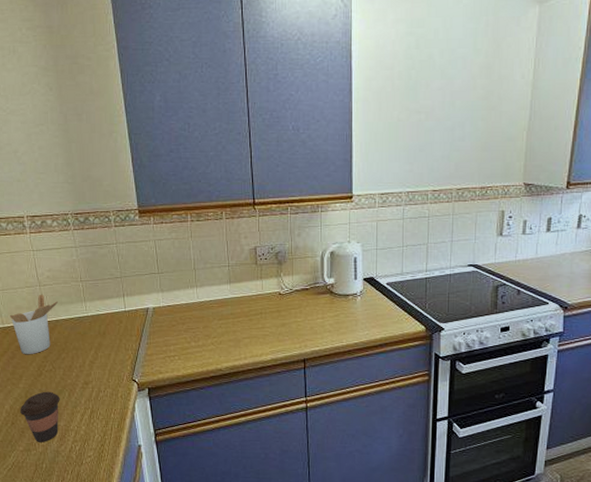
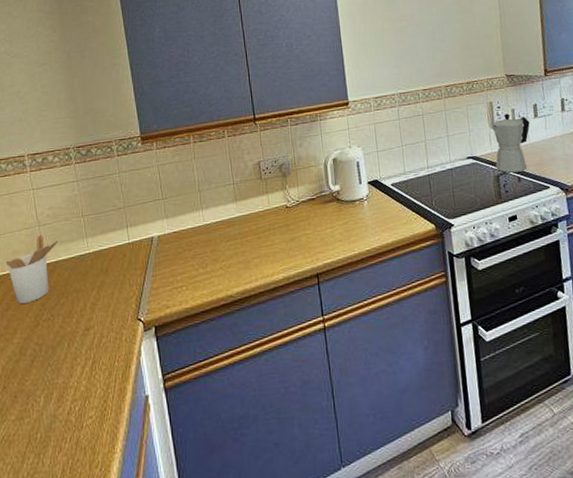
coffee cup: present [20,391,60,442] -> none [13,343,58,407]
moka pot: none [497,224,540,285] -> present [490,113,530,173]

